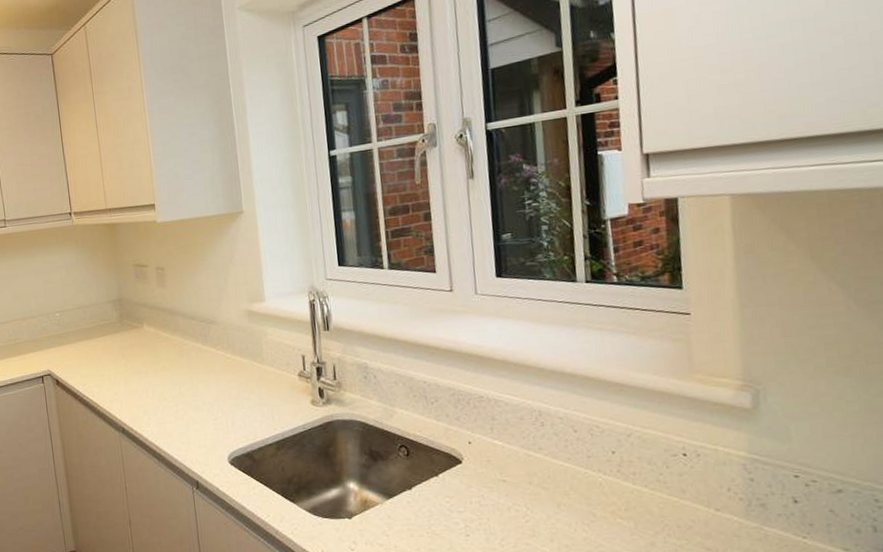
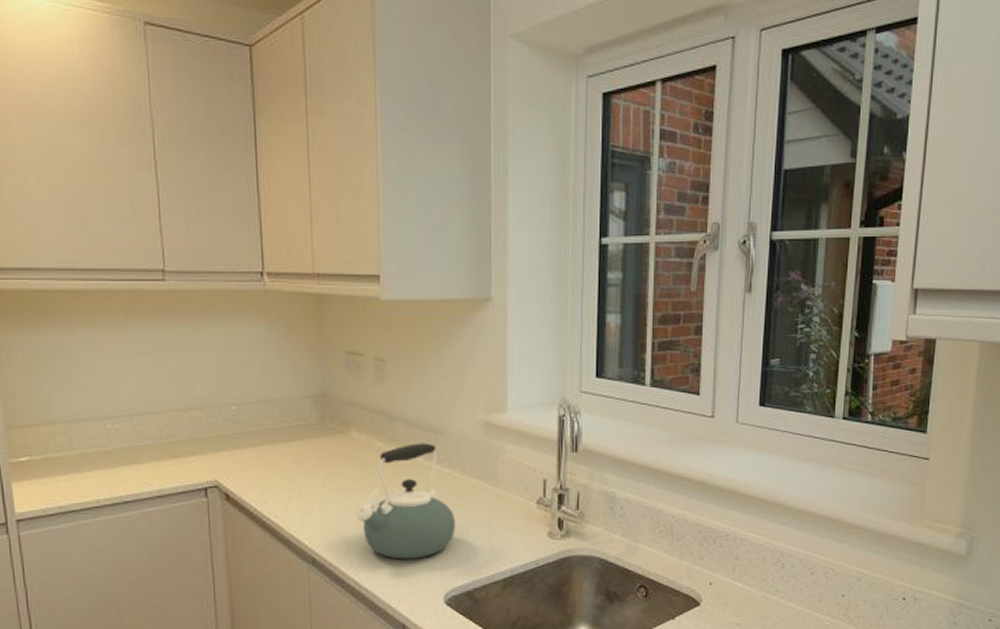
kettle: none [152,331,232,427] -> present [356,443,456,560]

